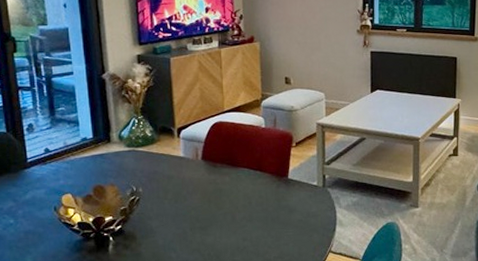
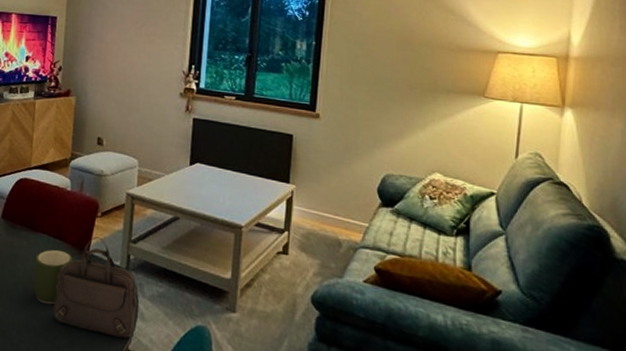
mug: none [239,180,274,227] -> present [34,249,73,305]
handbag: none [261,164,336,243] -> present [53,237,137,339]

